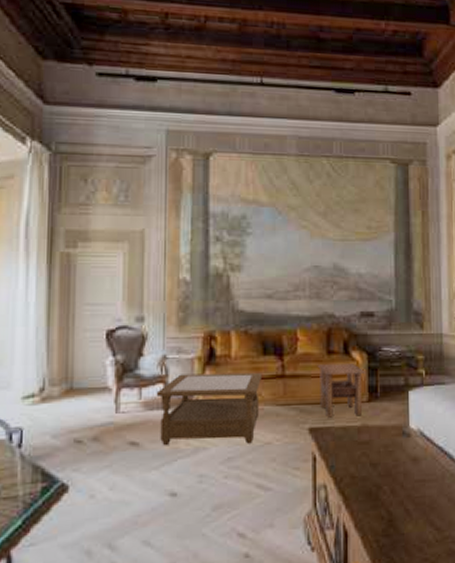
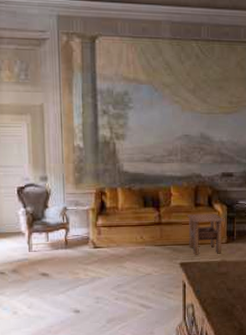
coffee table: present [156,372,263,445] -> none [60,220,144,275]

